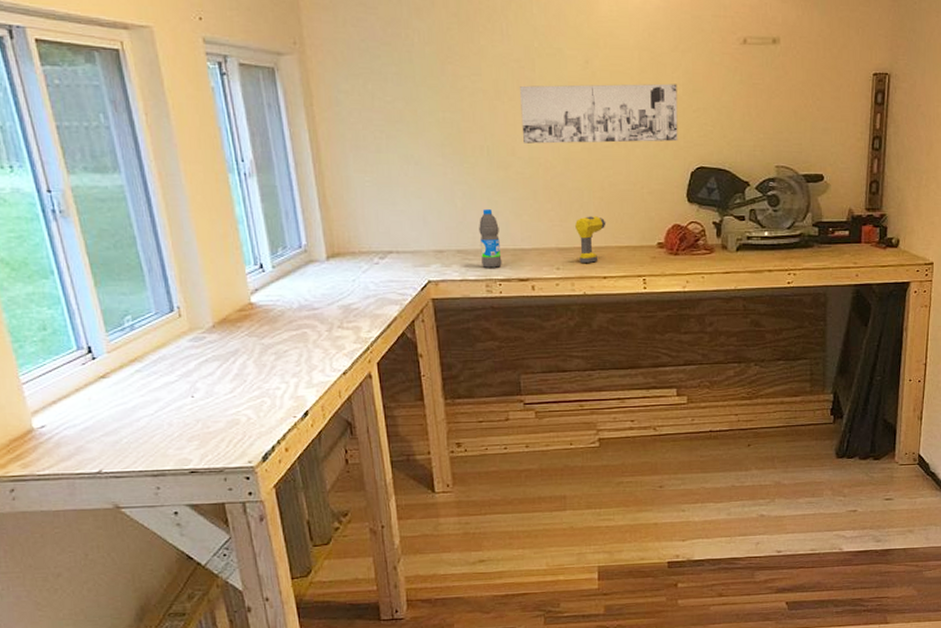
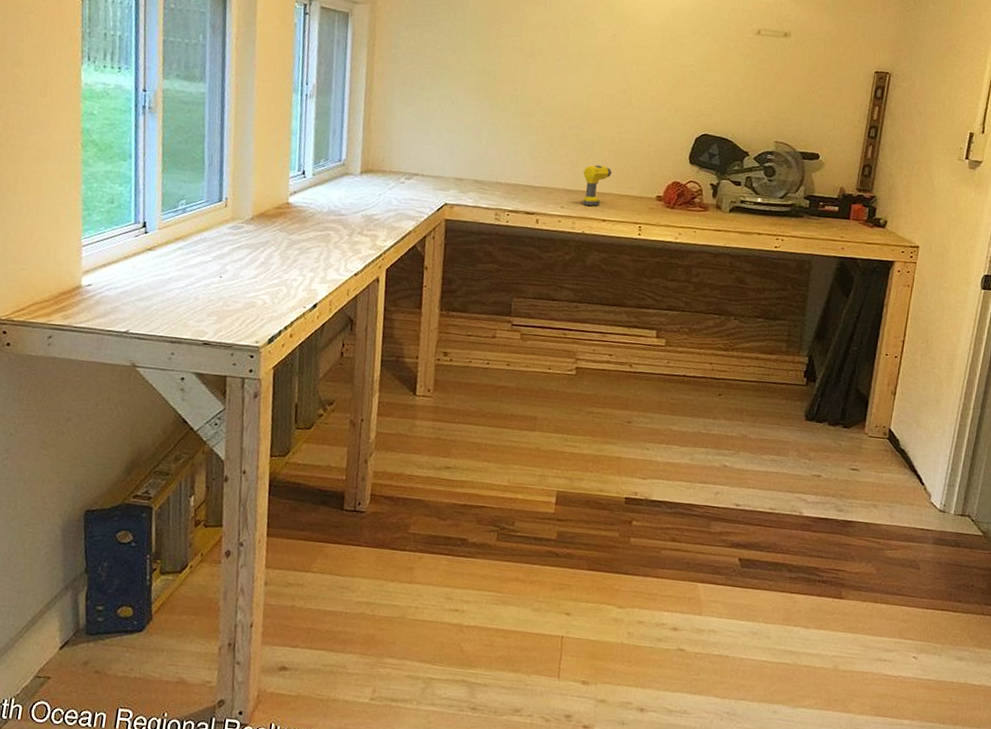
water bottle: present [479,209,502,268] -> none [495,148,516,200]
wall art: present [520,83,678,144] -> none [549,49,693,110]

